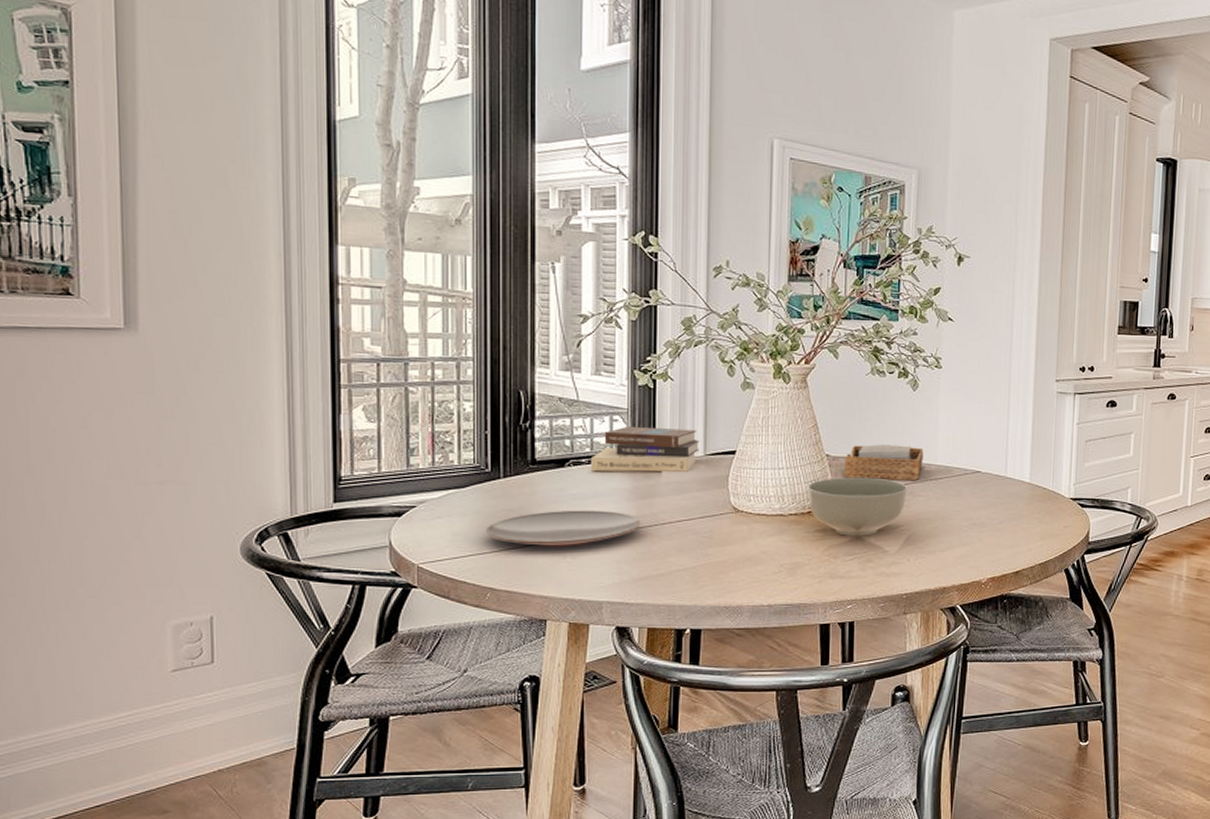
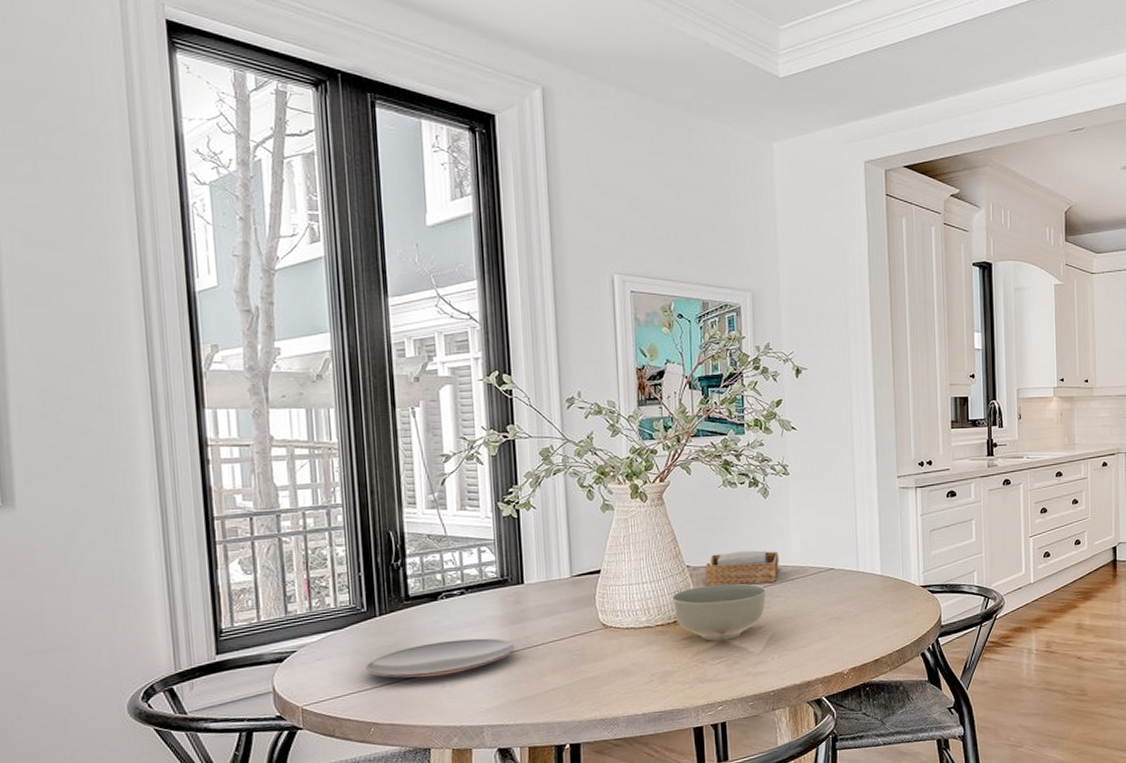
books: present [590,426,699,473] -> none [461,553,565,602]

